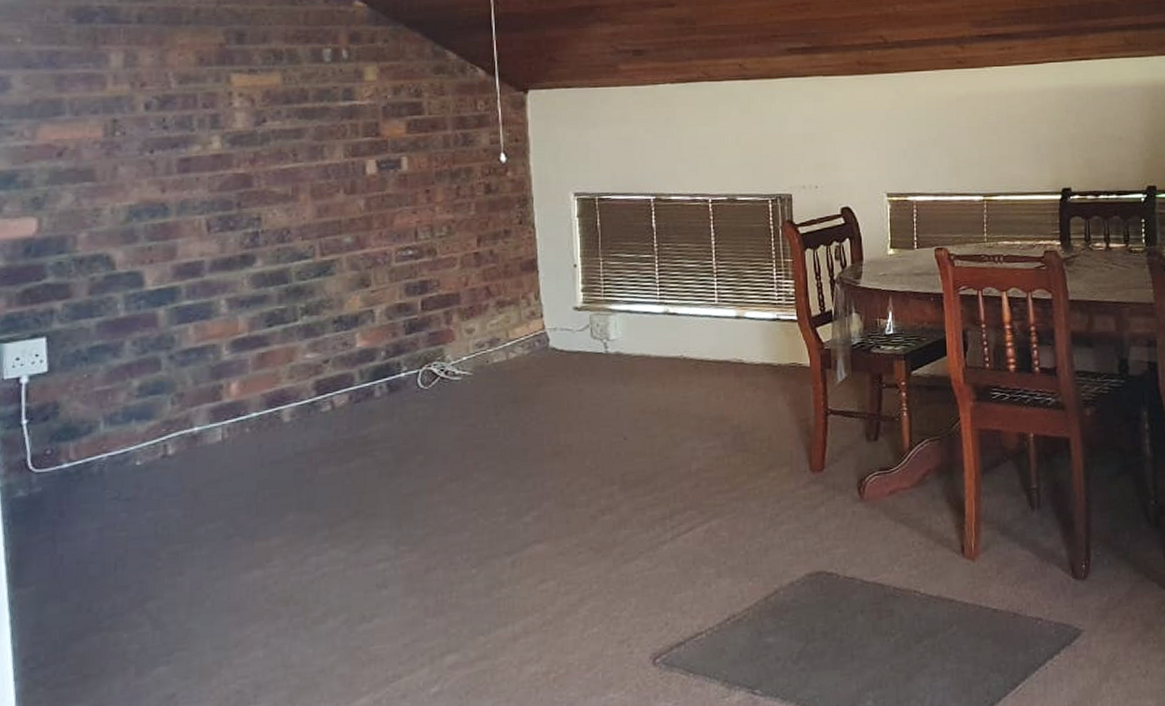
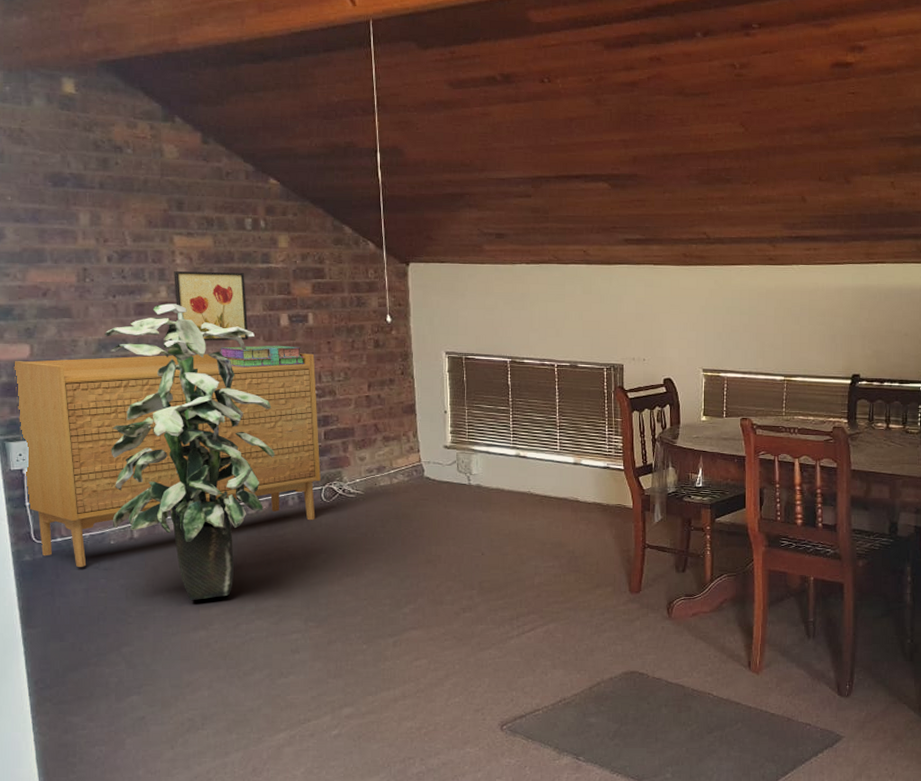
sideboard: none [14,205,417,500] -> present [14,353,321,567]
indoor plant: none [136,156,358,530] -> present [103,303,275,600]
wall art: none [230,114,325,199] -> present [174,271,249,341]
stack of books: none [288,198,396,229] -> present [220,345,304,368]

